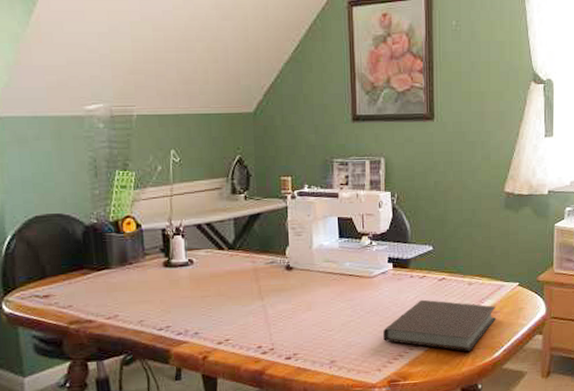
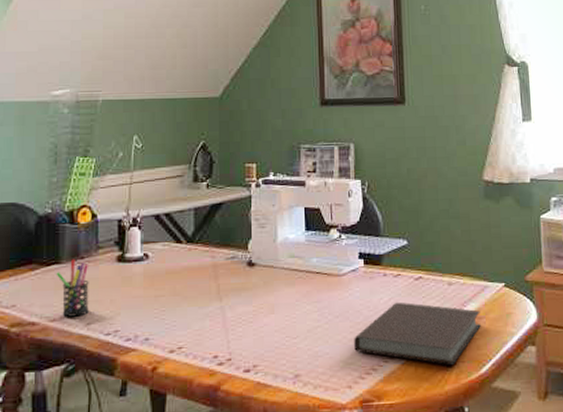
pen holder: none [107,264,141,315] -> present [56,259,89,317]

